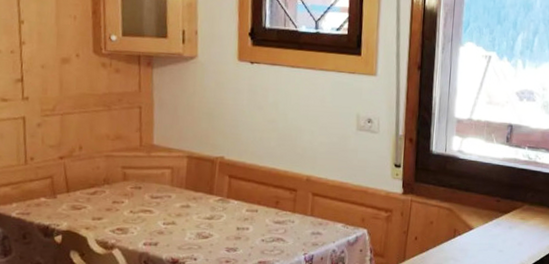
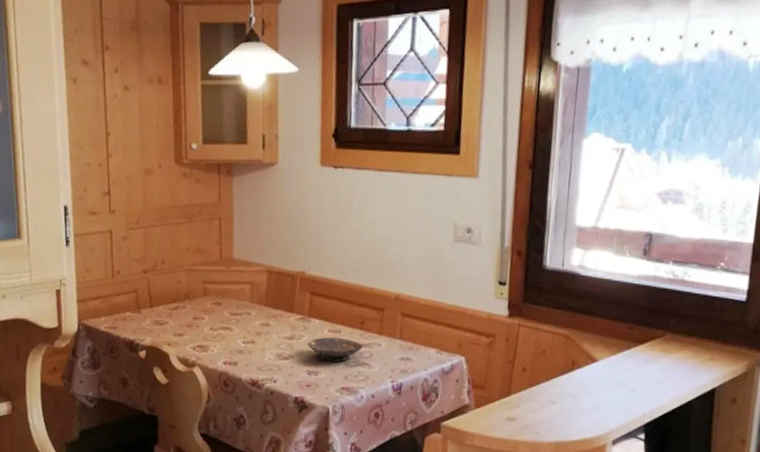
bowl: none [226,216,279,239] -> present [307,337,364,363]

